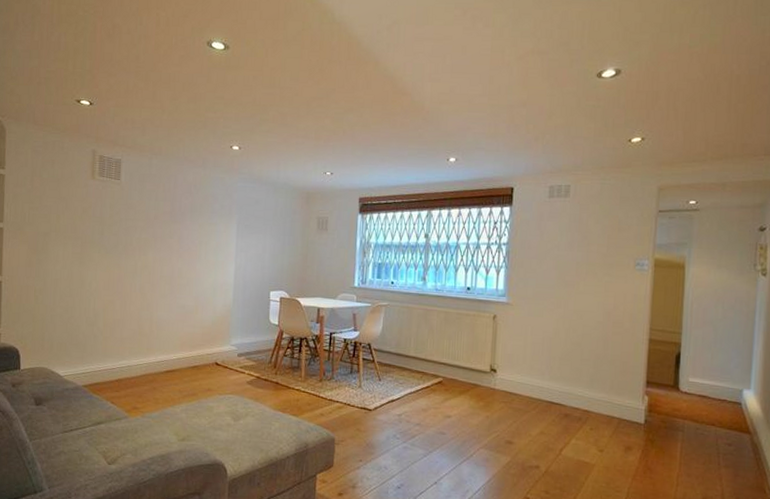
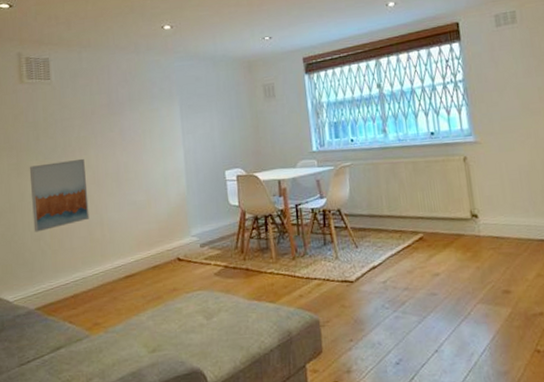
wall art: none [89,257,143,319] -> present [29,158,90,232]

